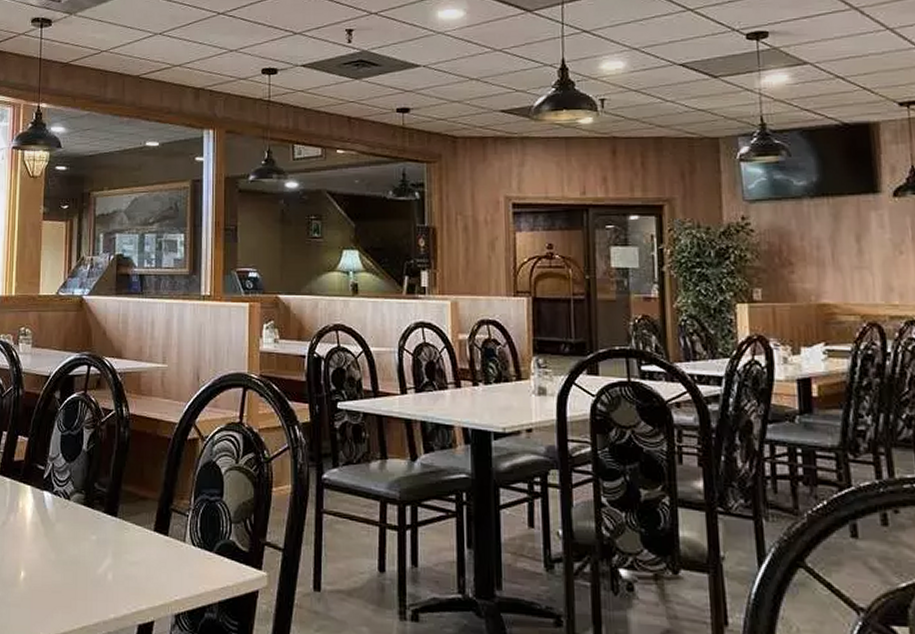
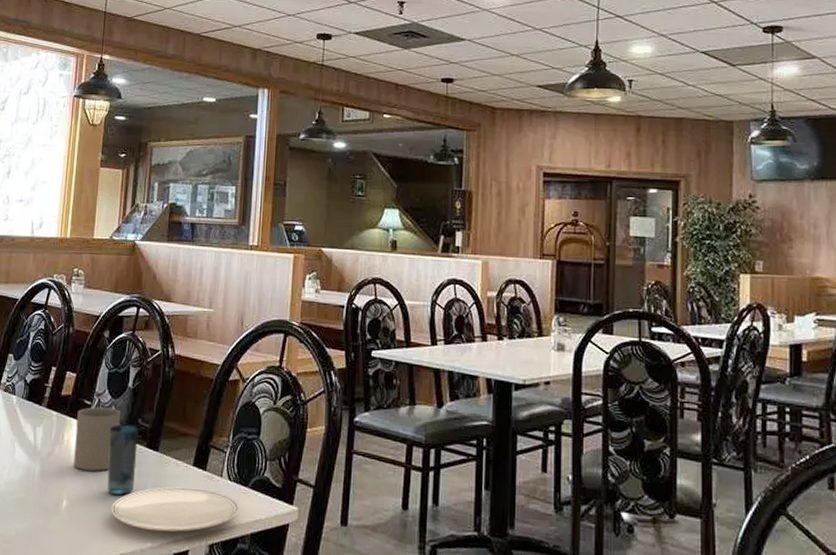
cup: none [30,471,76,540] -> present [73,406,121,471]
cup: none [65,489,95,564] -> present [106,424,139,495]
plate: none [71,553,205,603] -> present [111,486,239,532]

